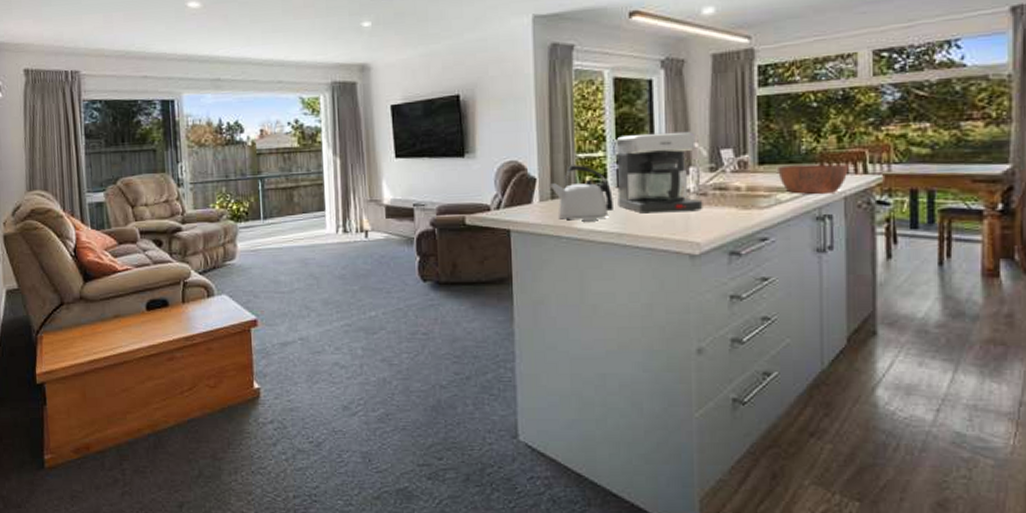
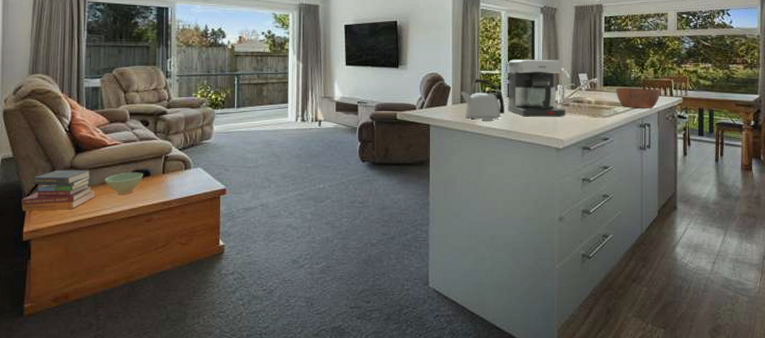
books: none [30,301,109,350] -> present [21,170,95,211]
bowl: none [118,302,161,330] -> present [104,172,143,196]

